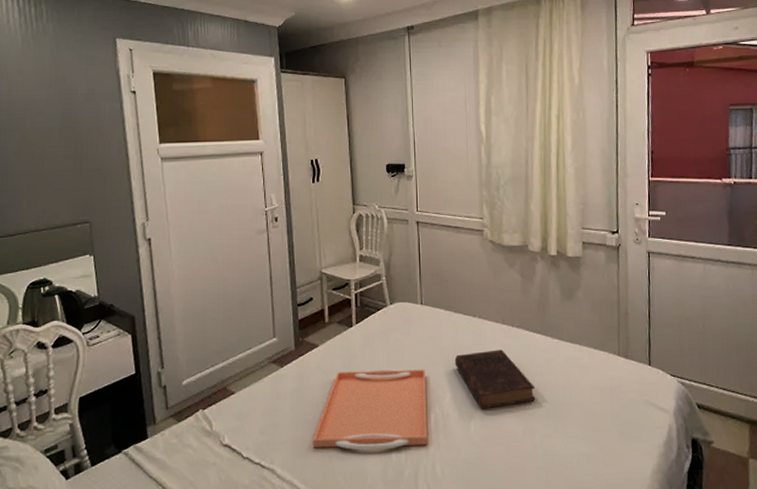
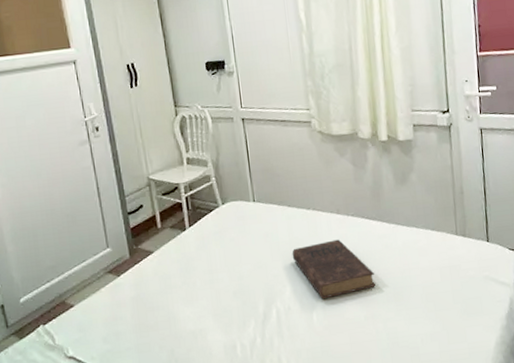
serving tray: present [313,368,427,451] -> none [157,266,271,352]

